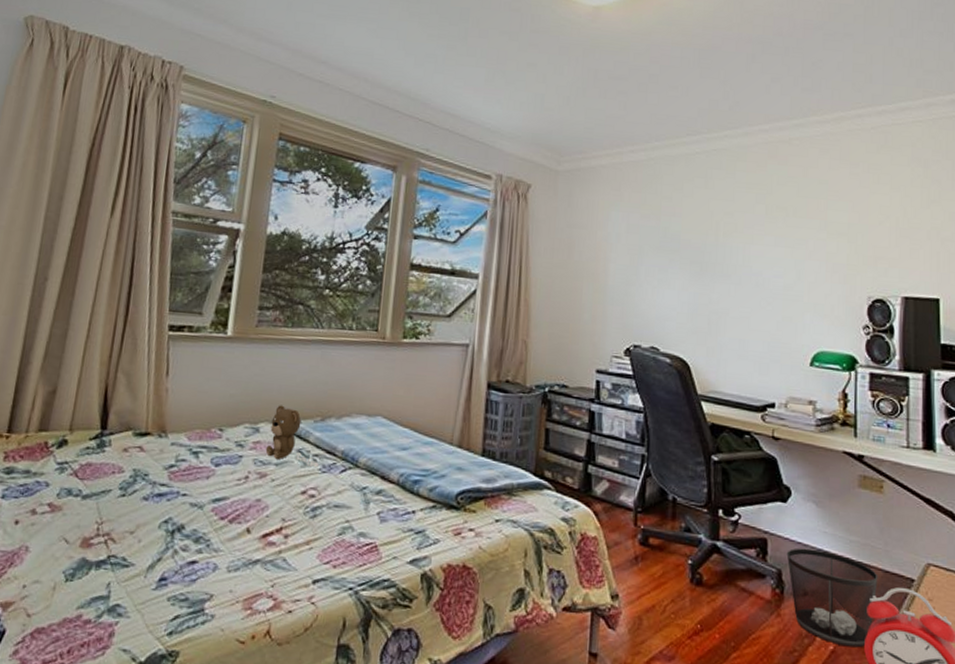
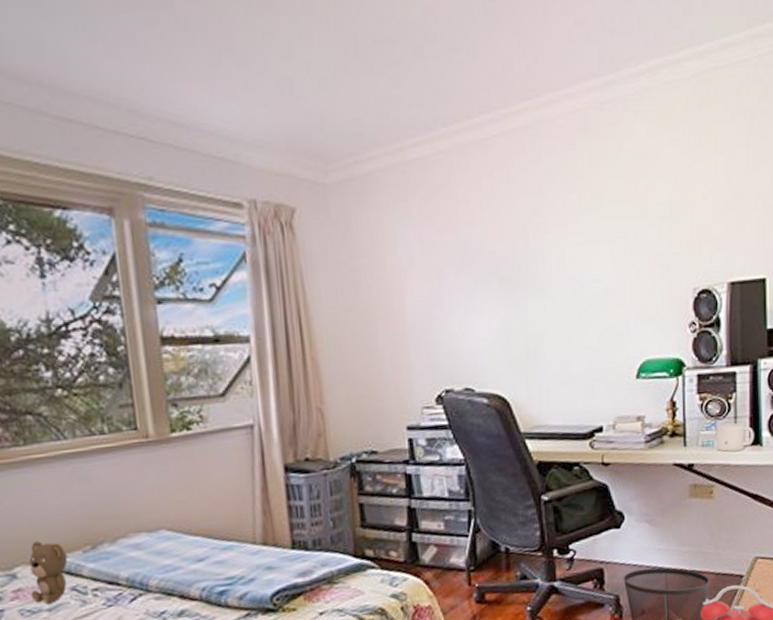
mug: none [887,422,927,453] -> present [716,422,754,452]

